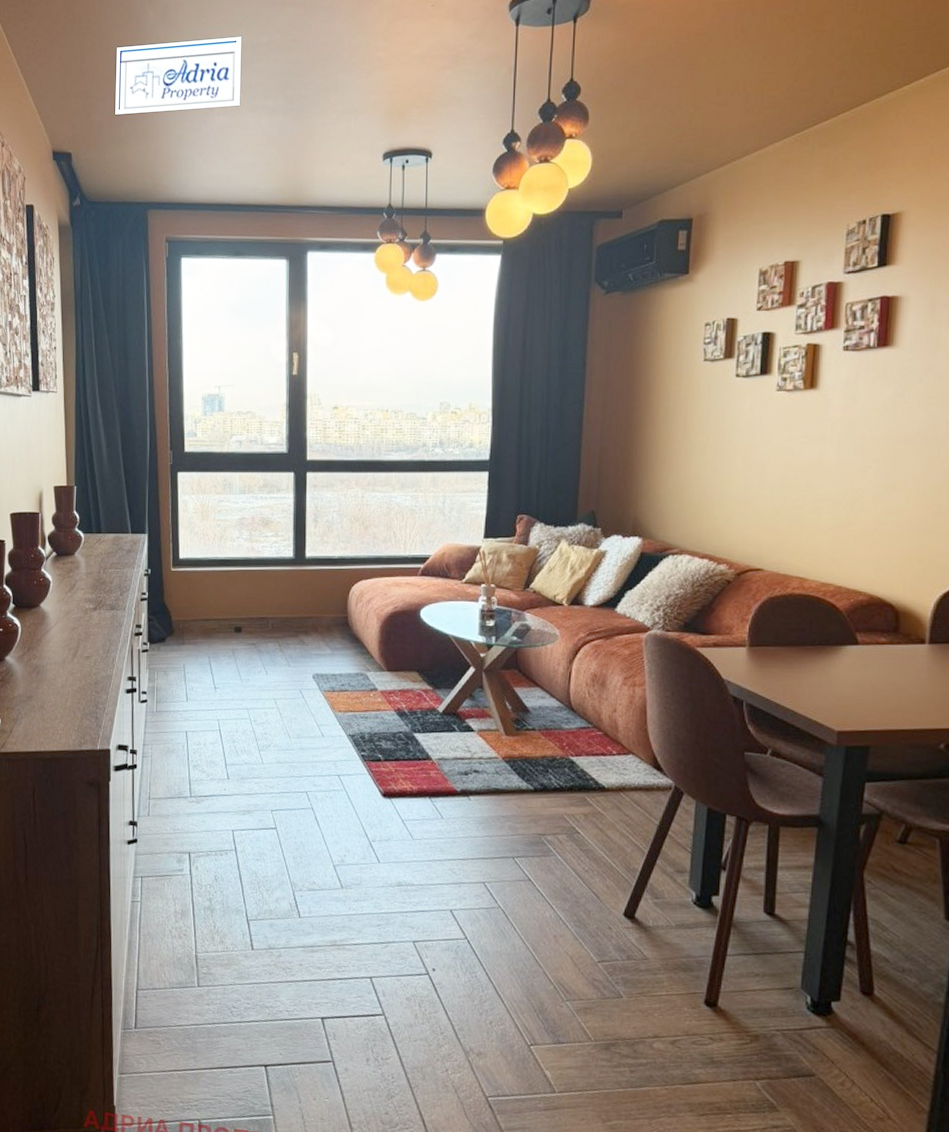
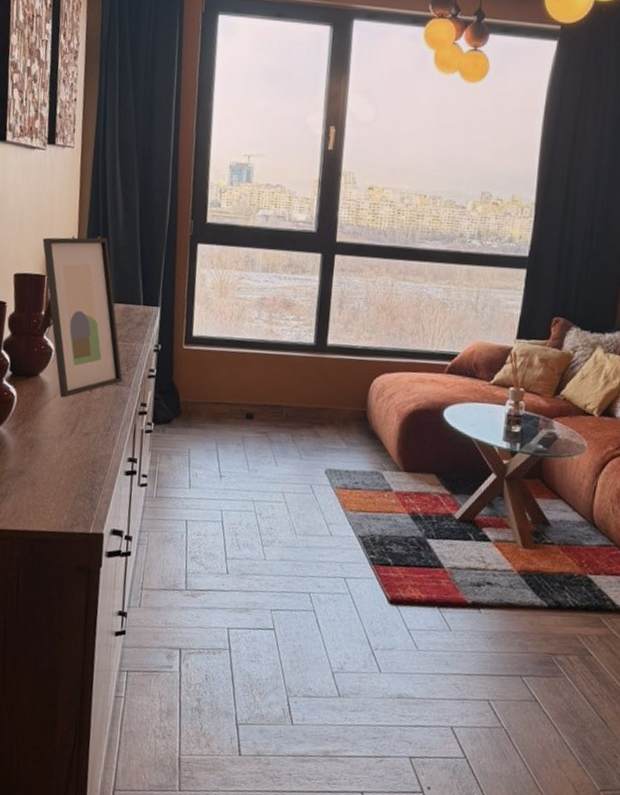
picture frame: none [34,472,118,625] -> present [38,235,123,398]

